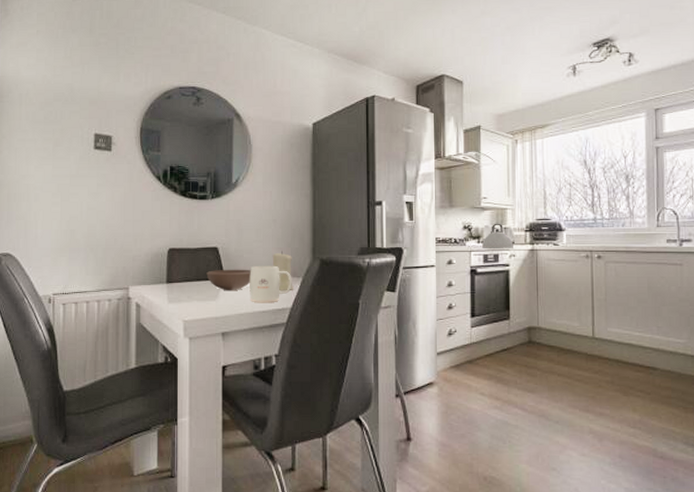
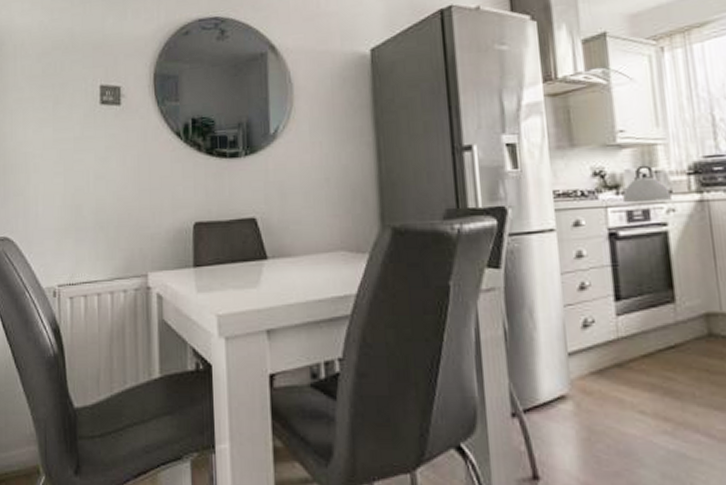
bowl: present [206,269,251,291] -> none [243,245,301,275]
mug: present [250,265,292,303] -> none [298,238,356,290]
candle: present [272,251,295,291] -> none [327,219,359,273]

